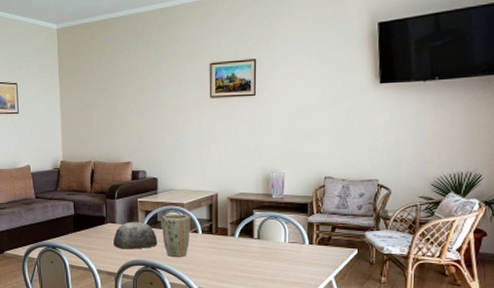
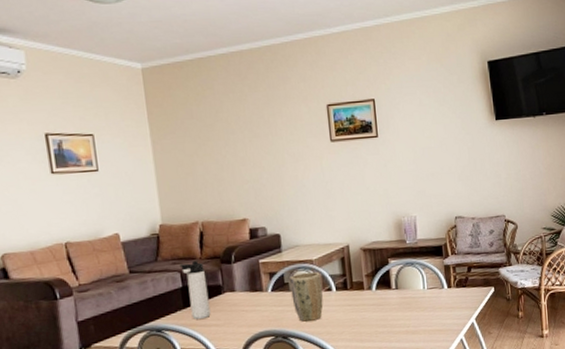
thermos bottle: none [73,194,95,243] -> present [179,261,211,320]
bowl: present [113,221,158,249] -> none [234,286,287,321]

